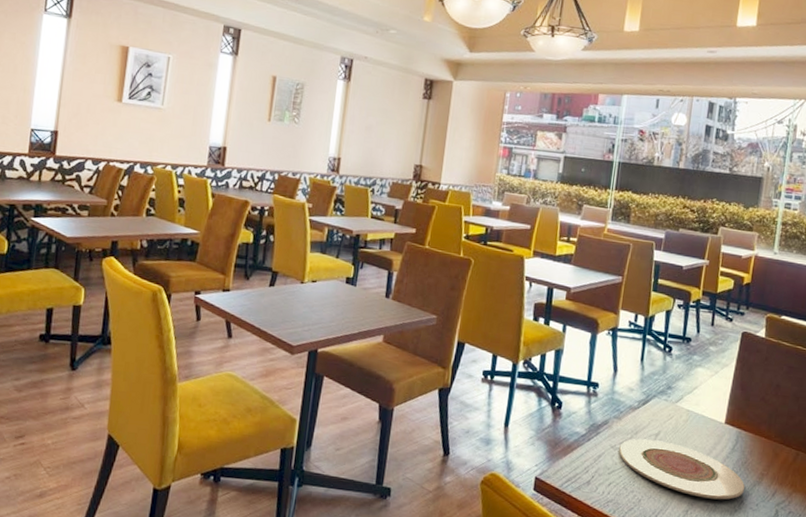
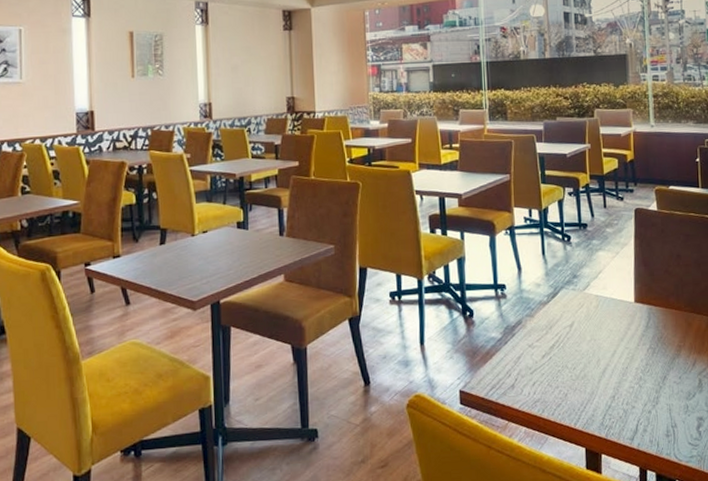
plate: present [619,438,745,500] -> none [537,331,666,381]

